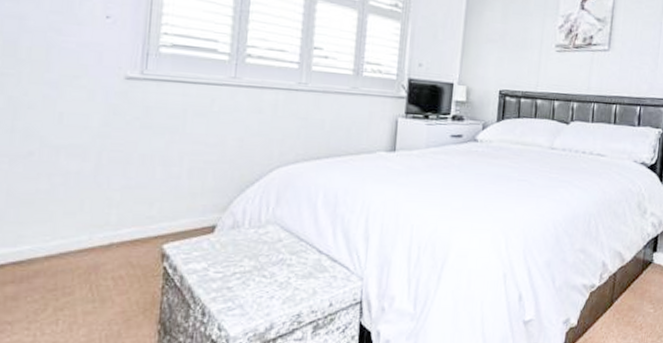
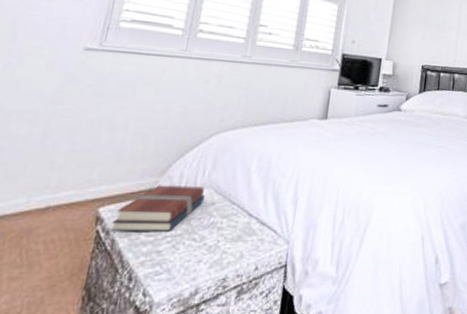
books: none [177,221,272,269] -> present [109,185,206,232]

